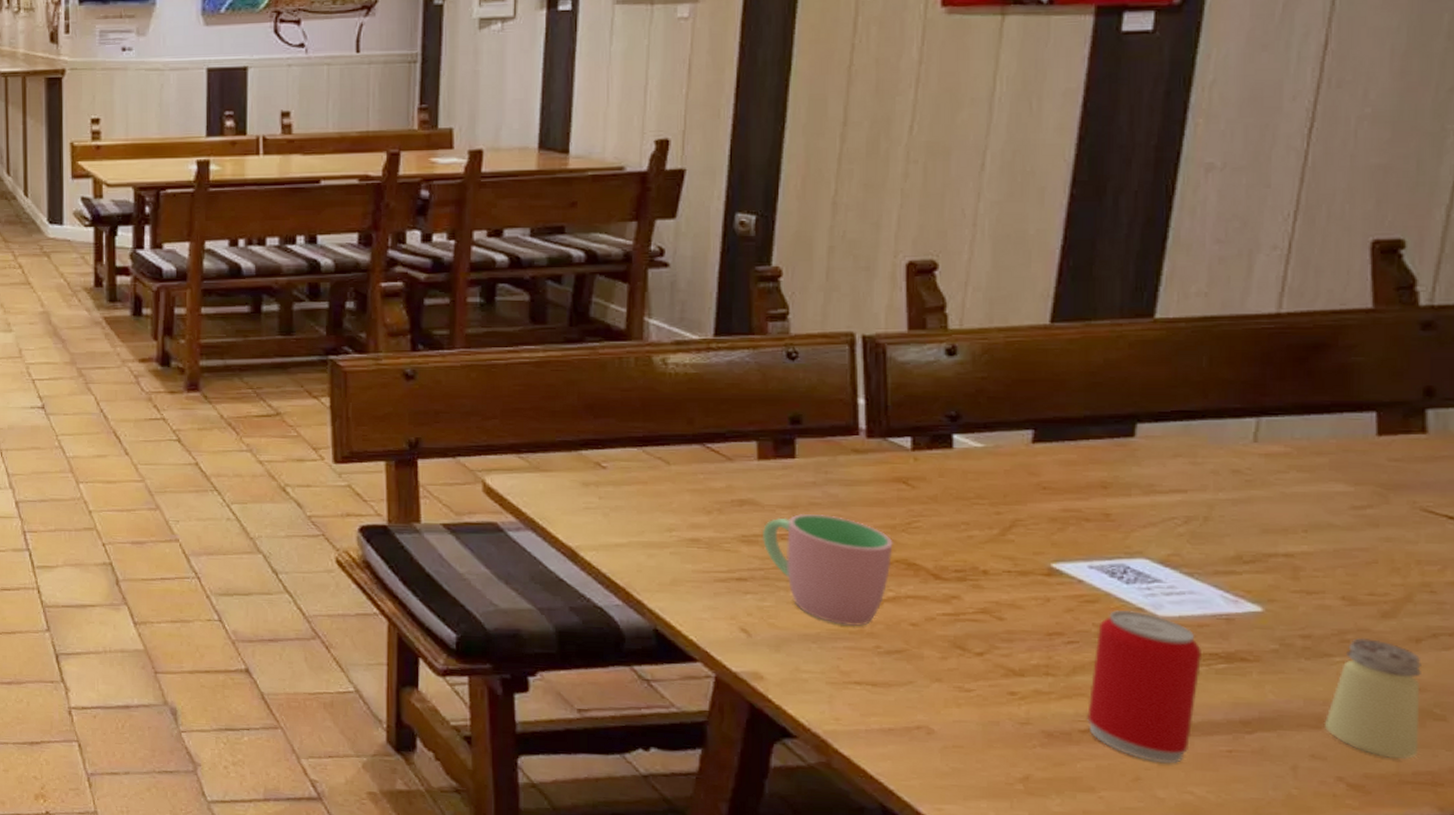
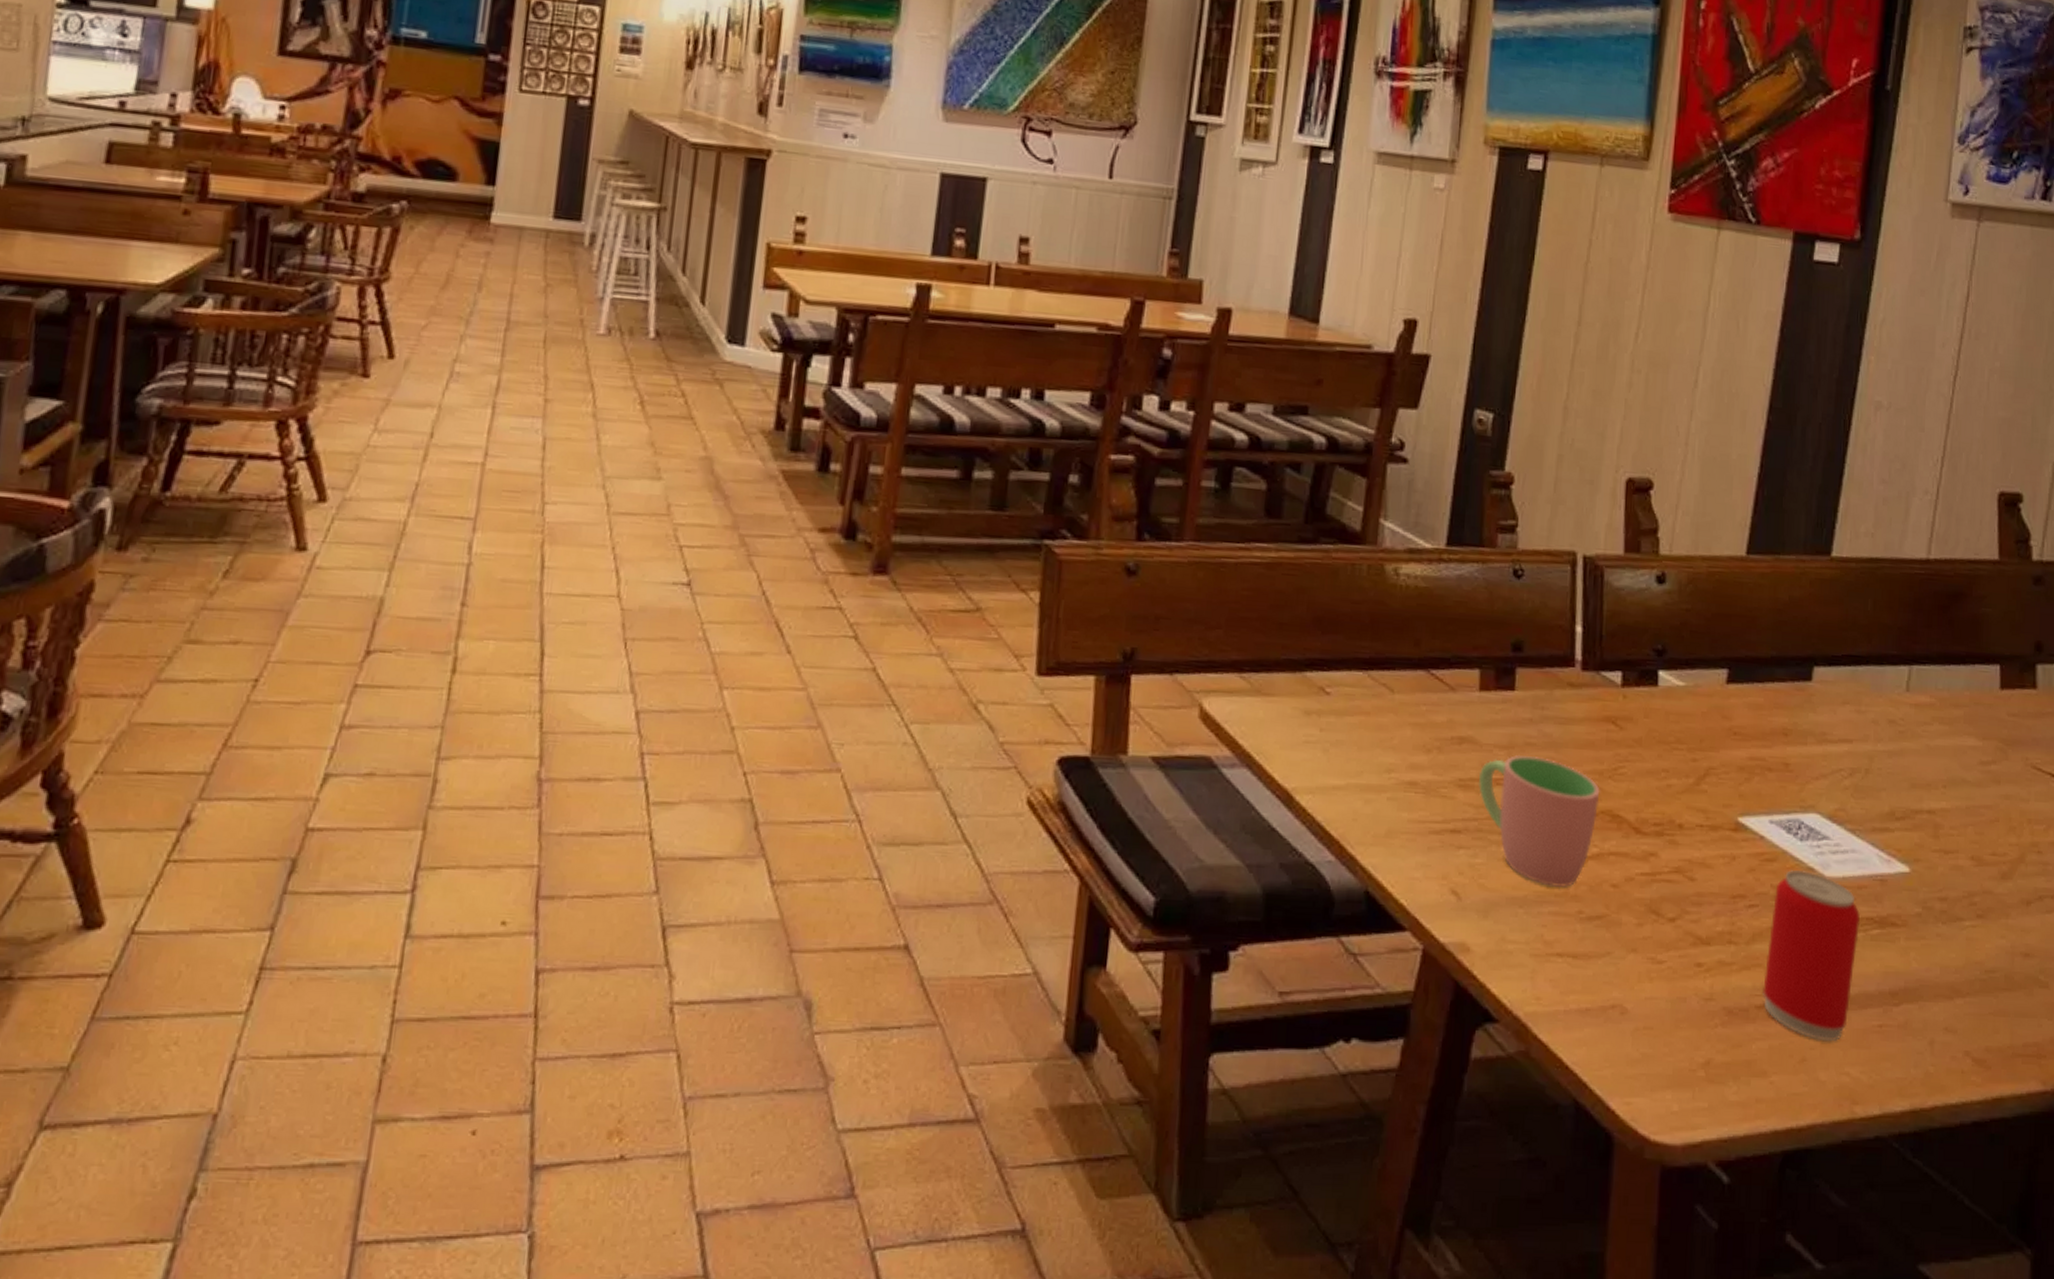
saltshaker: present [1324,637,1421,760] -> none [1955,900,2031,1031]

